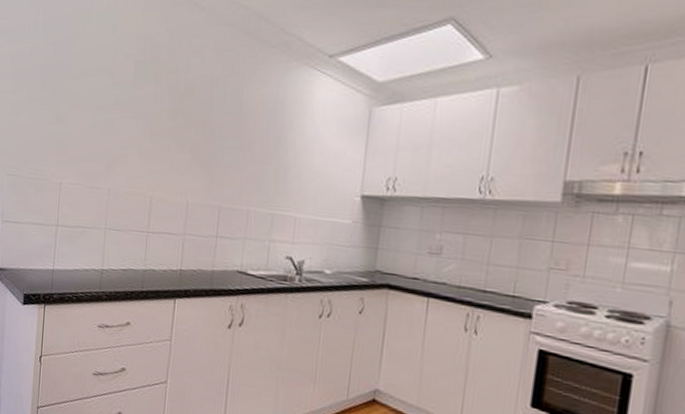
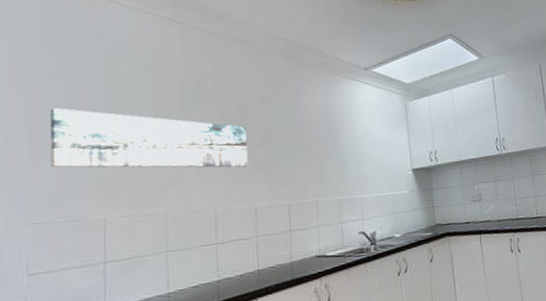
wall art: none [26,63,191,156] -> present [50,108,248,168]

